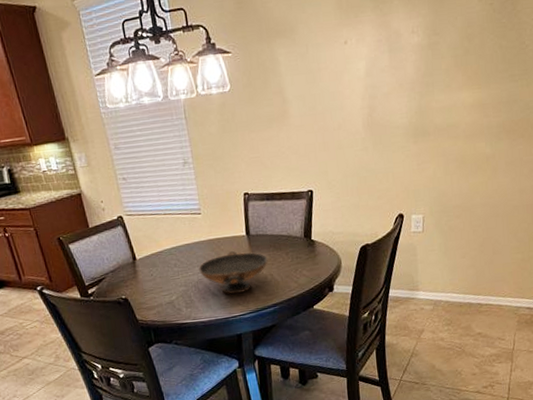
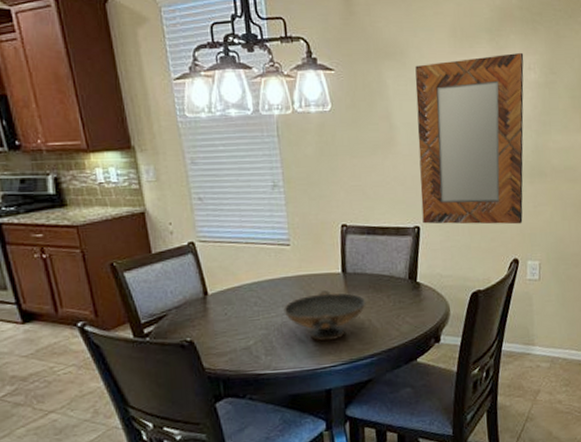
home mirror: none [304,16,408,188] -> present [415,52,524,225]

